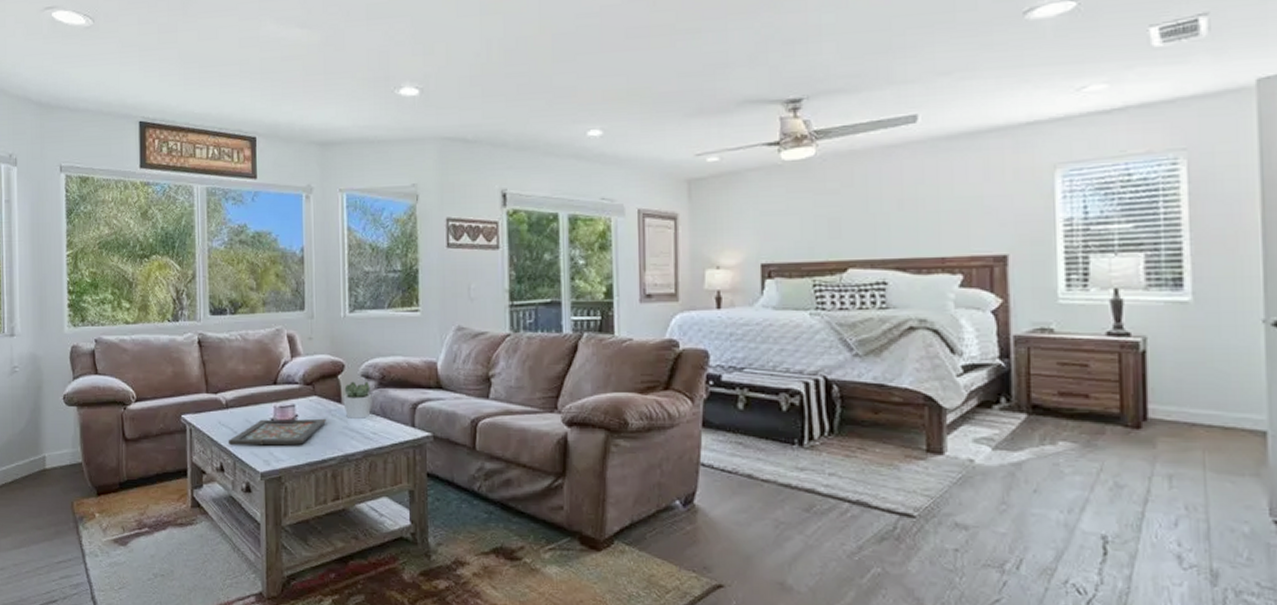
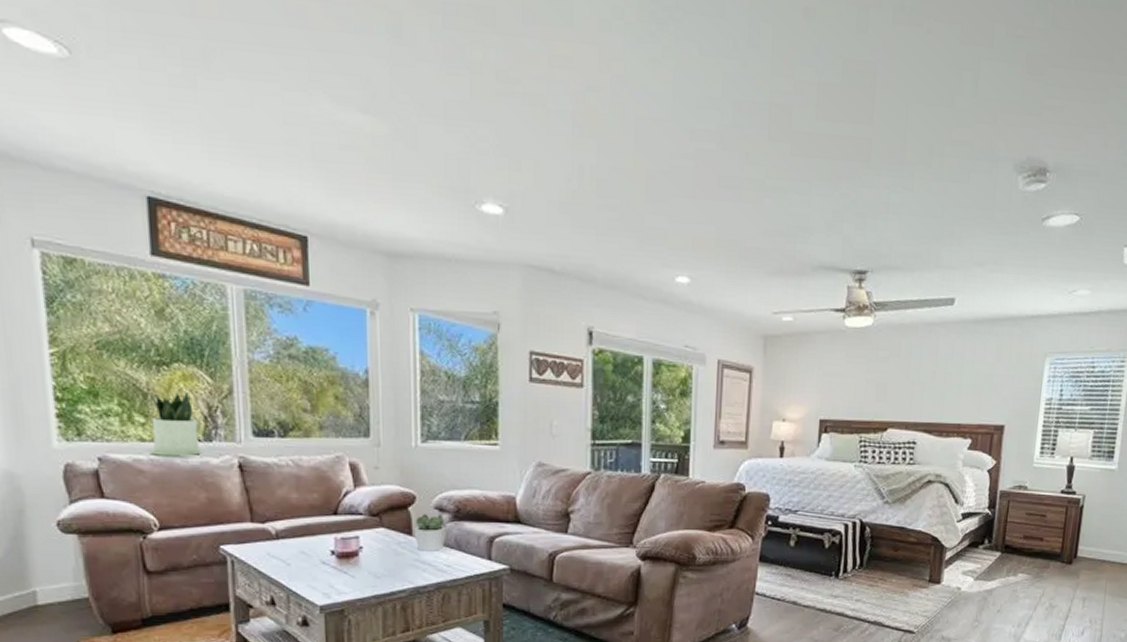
planter: none [132,280,172,337] -> present [148,392,204,457]
decorative tray: present [228,418,326,446] -> none [279,550,395,579]

